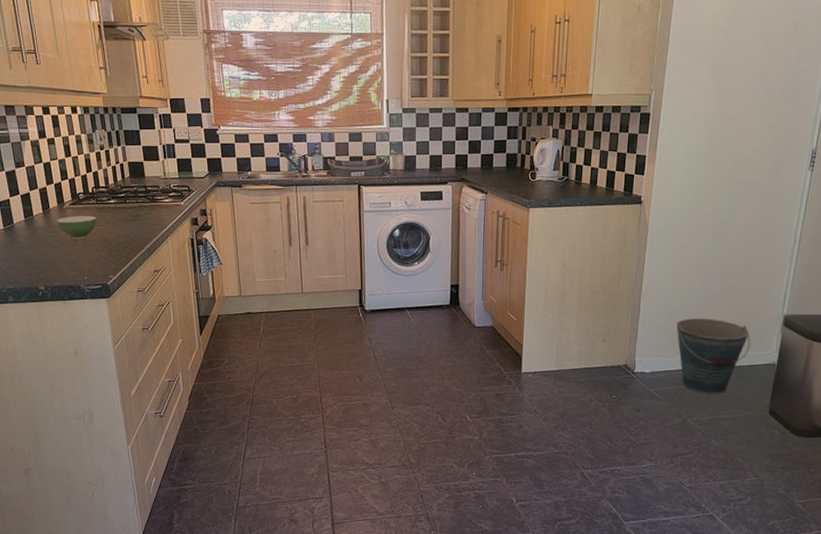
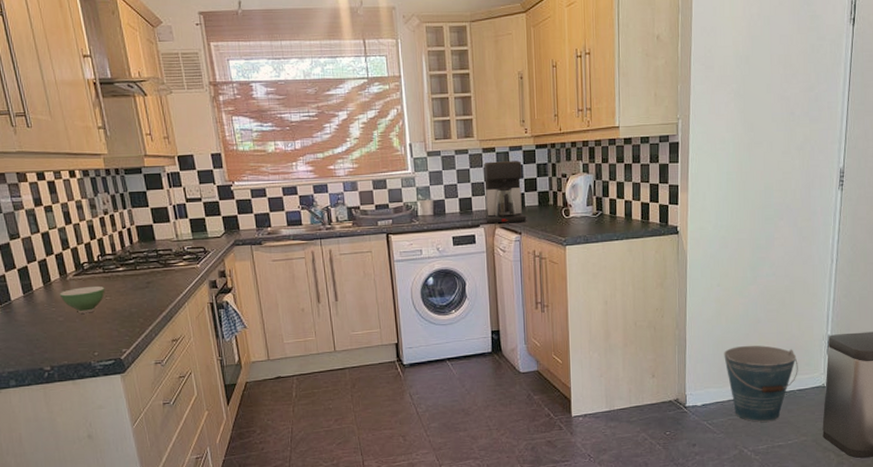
coffee maker: none [453,121,493,183] -> present [484,161,526,224]

